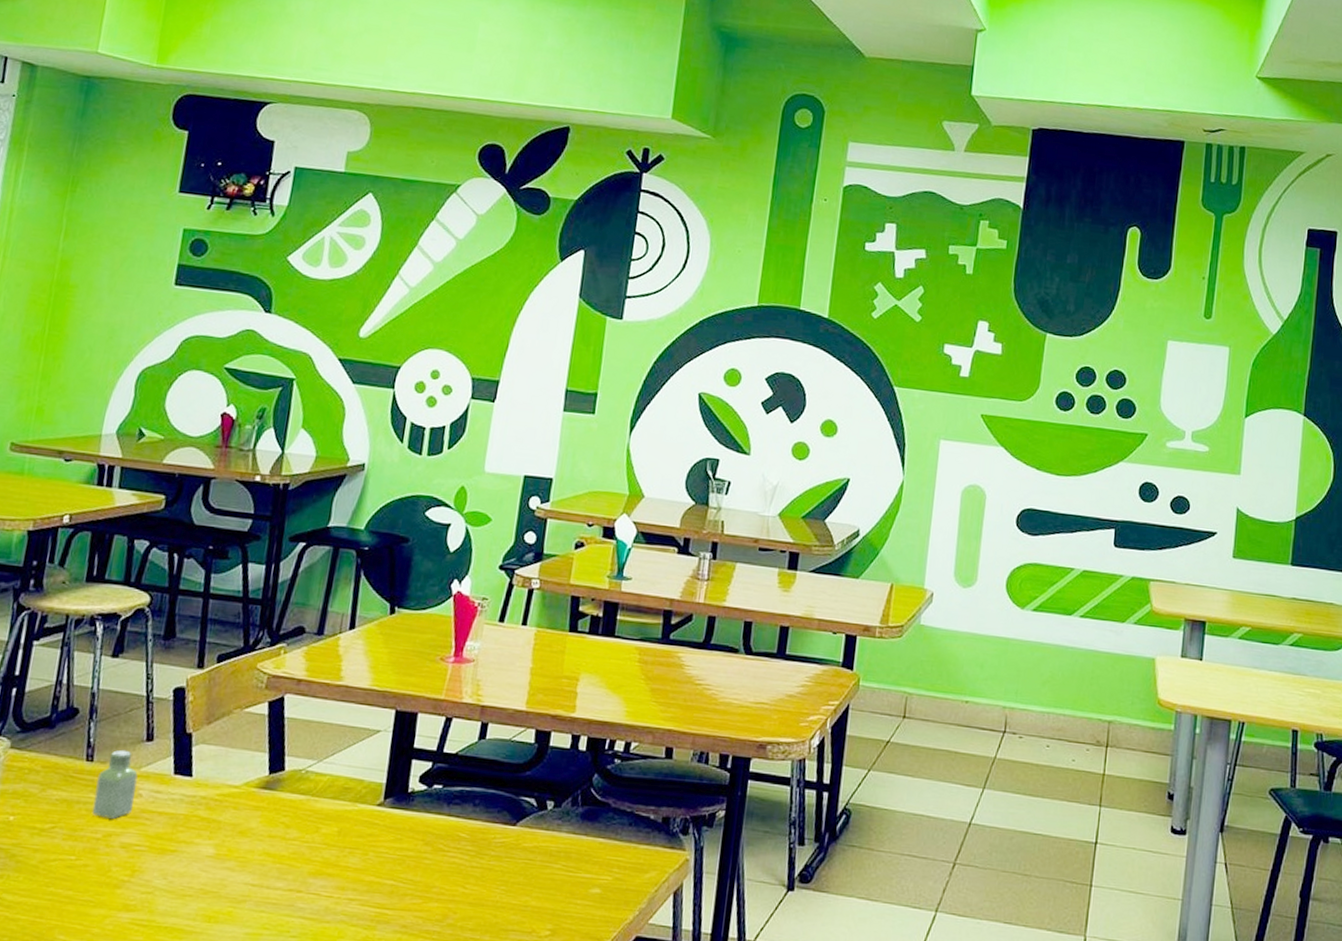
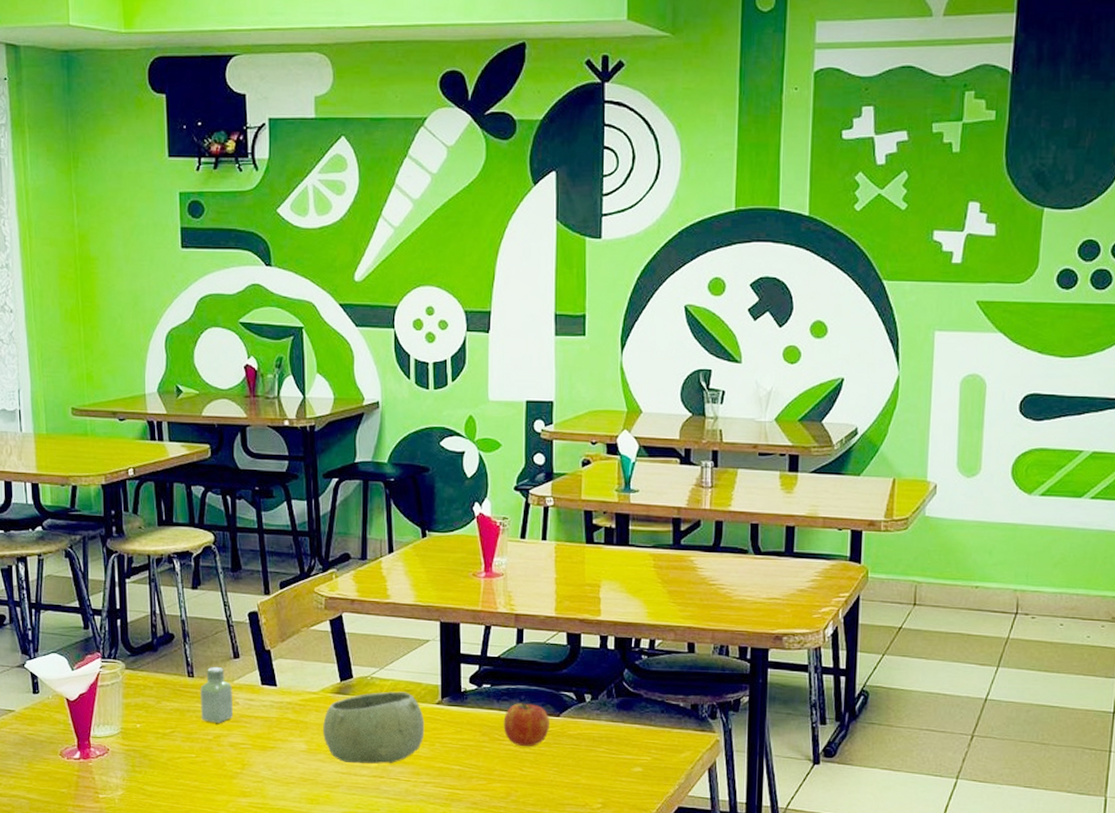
bowl: none [237,789,361,876] -> present [323,691,425,765]
fruit: none [450,807,504,861] -> present [503,702,549,747]

